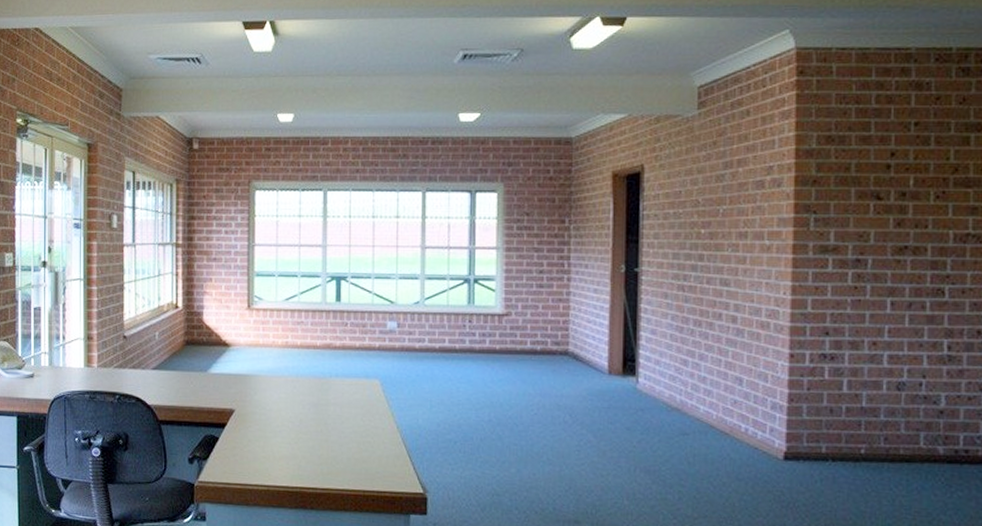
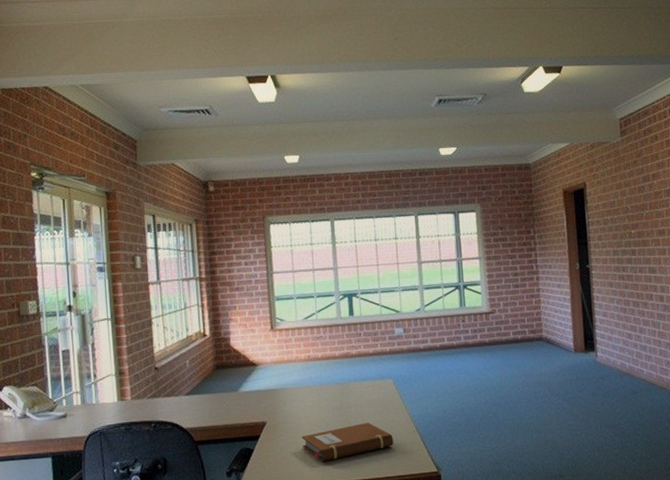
notebook: none [271,425,375,463] -> present [301,422,394,462]

